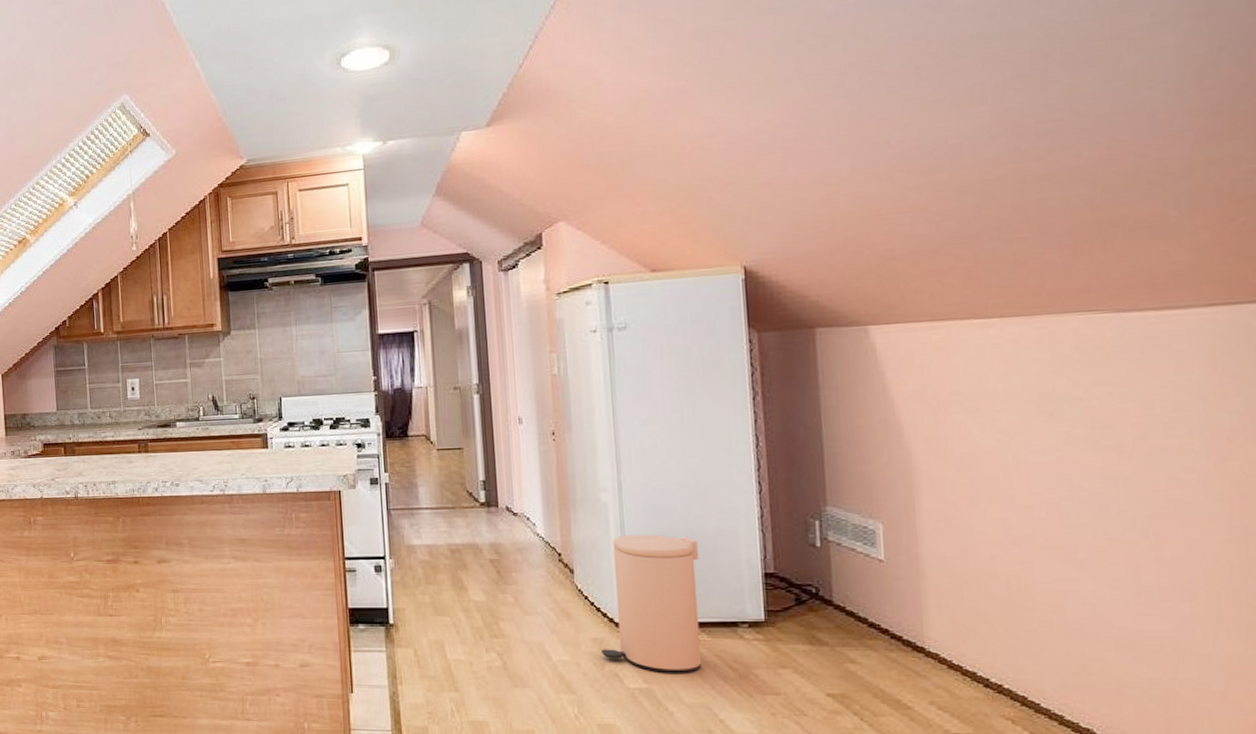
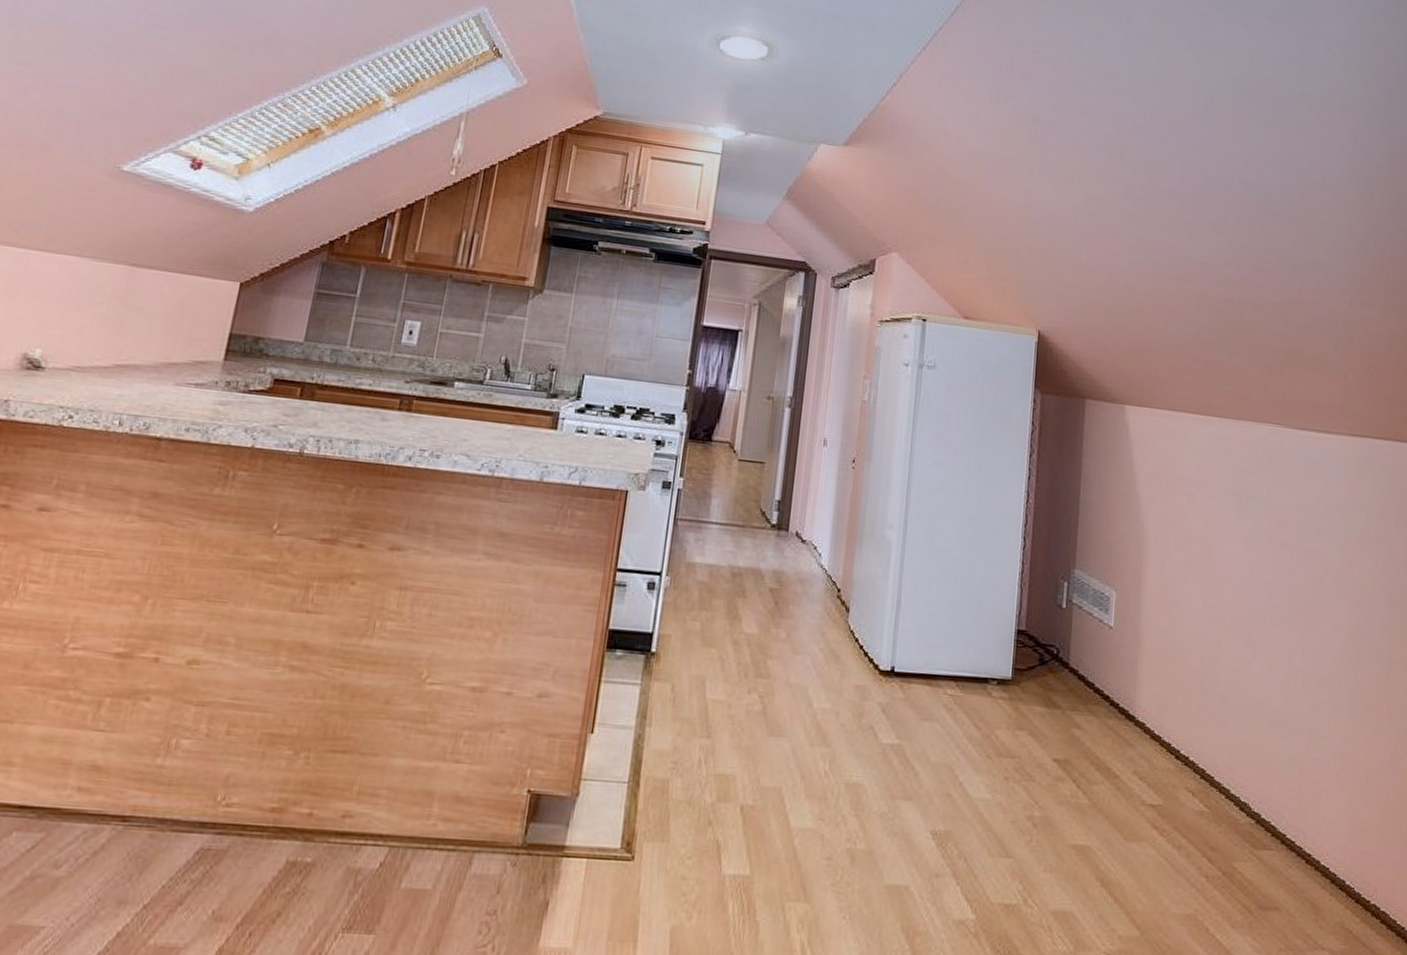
pedal bin: present [601,534,702,674] -> none [862,576,966,731]

